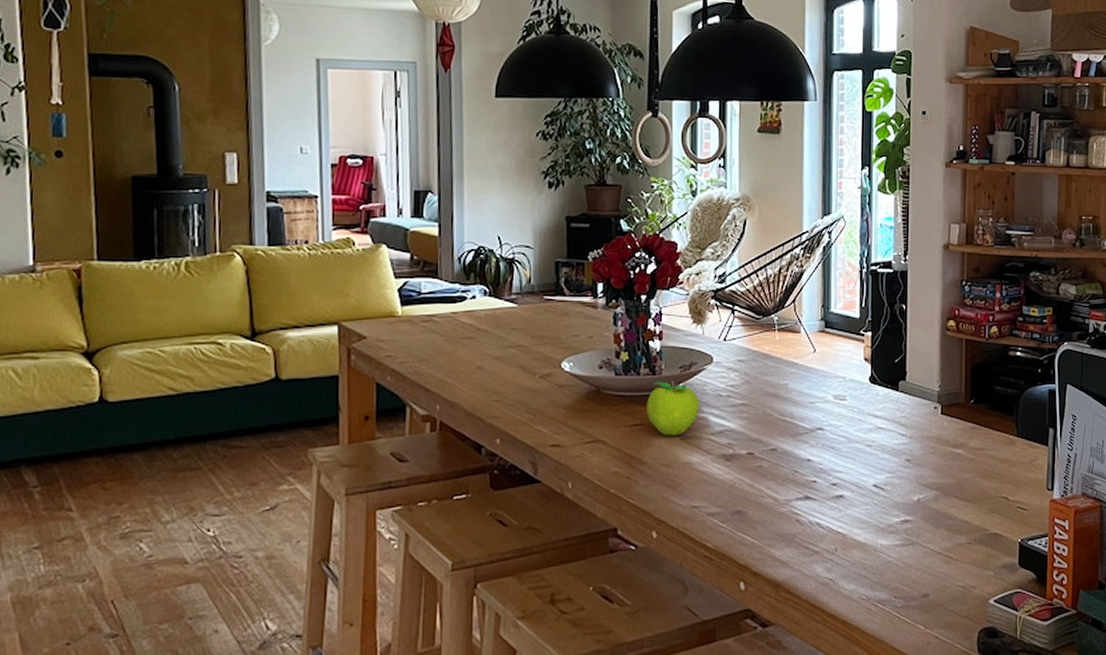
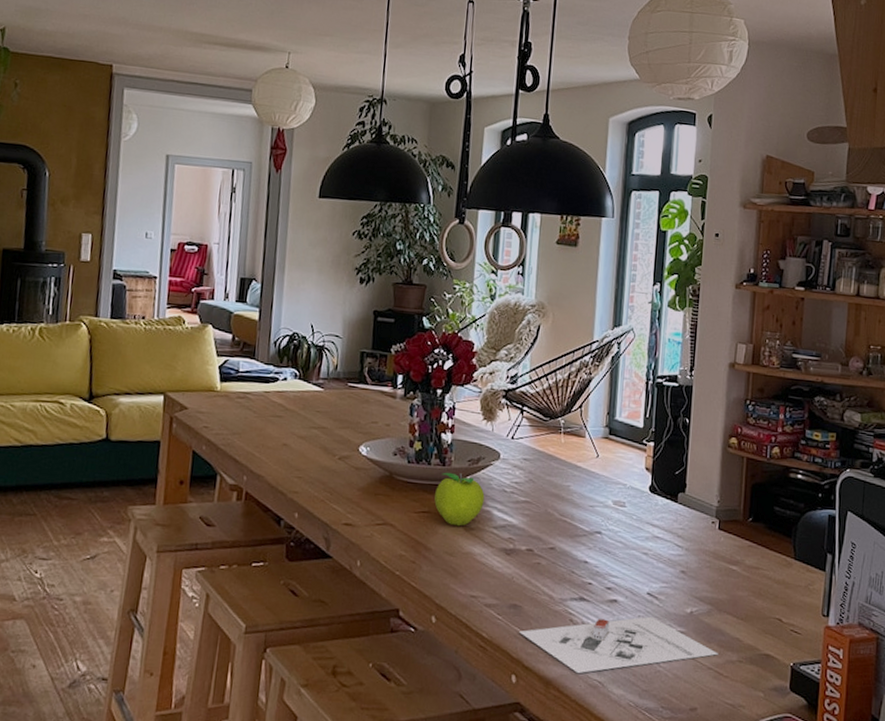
architectural model: none [745,508,947,573] -> present [519,616,719,673]

